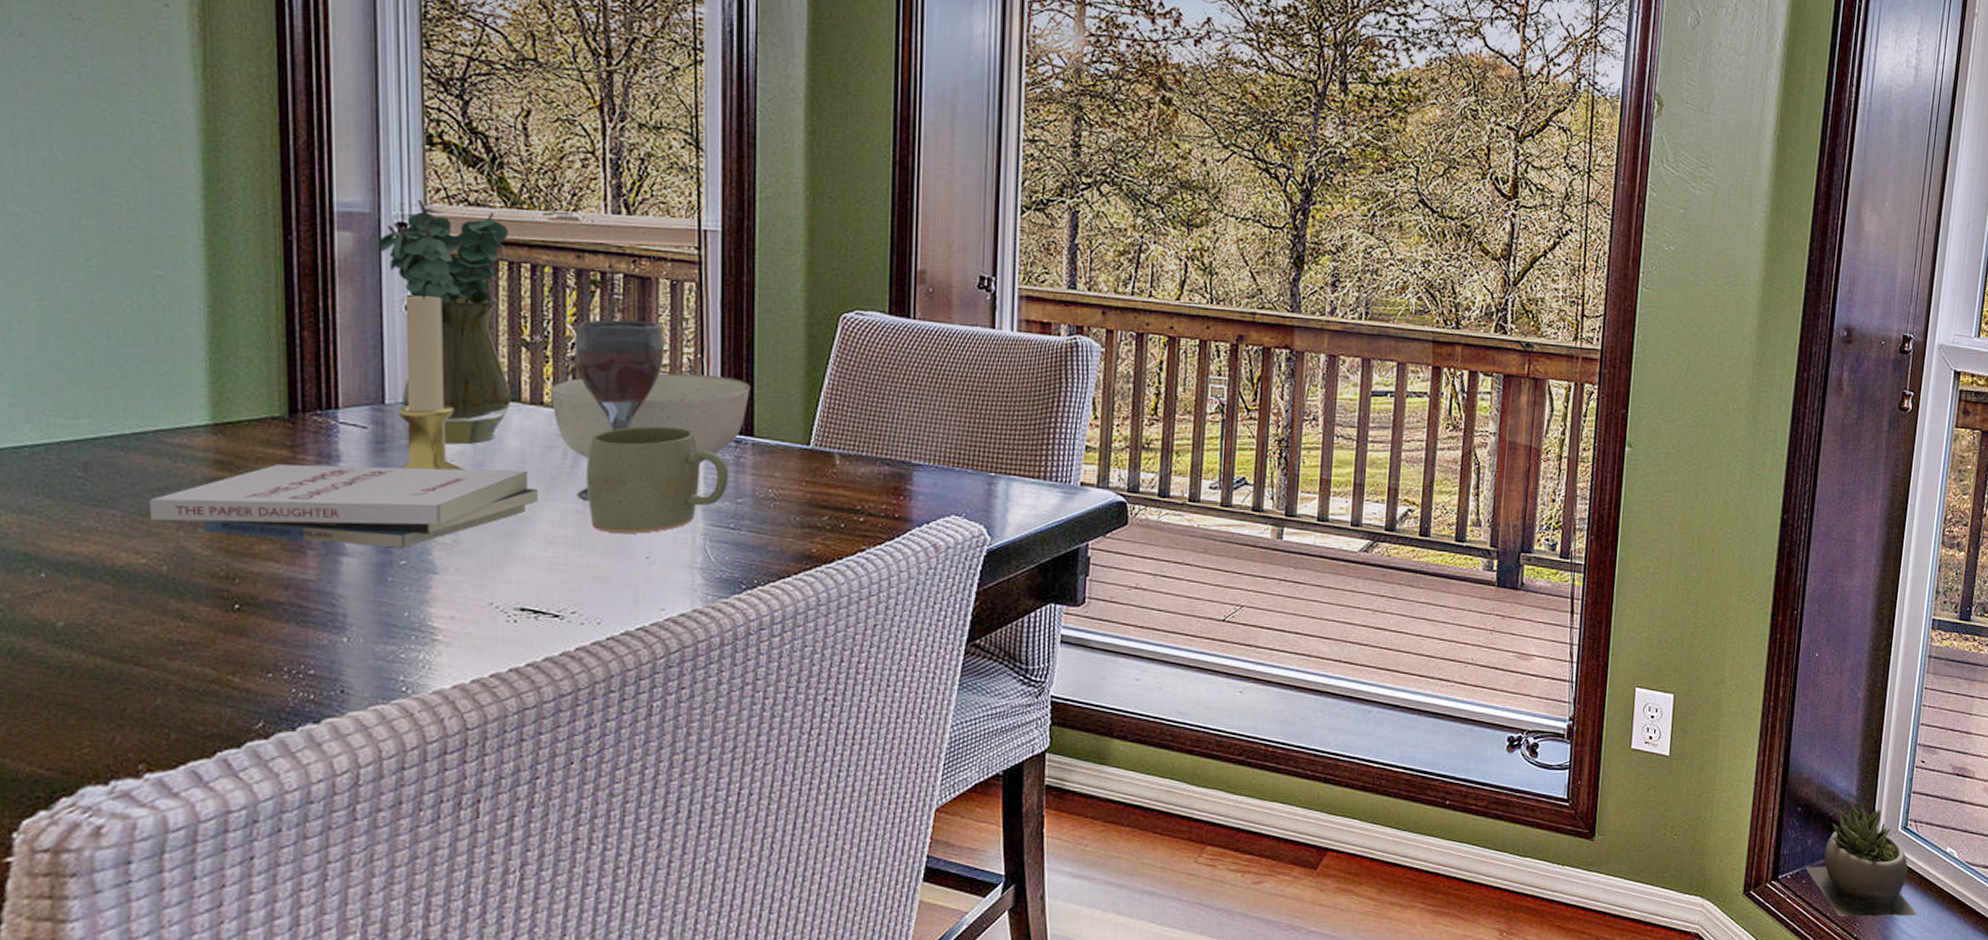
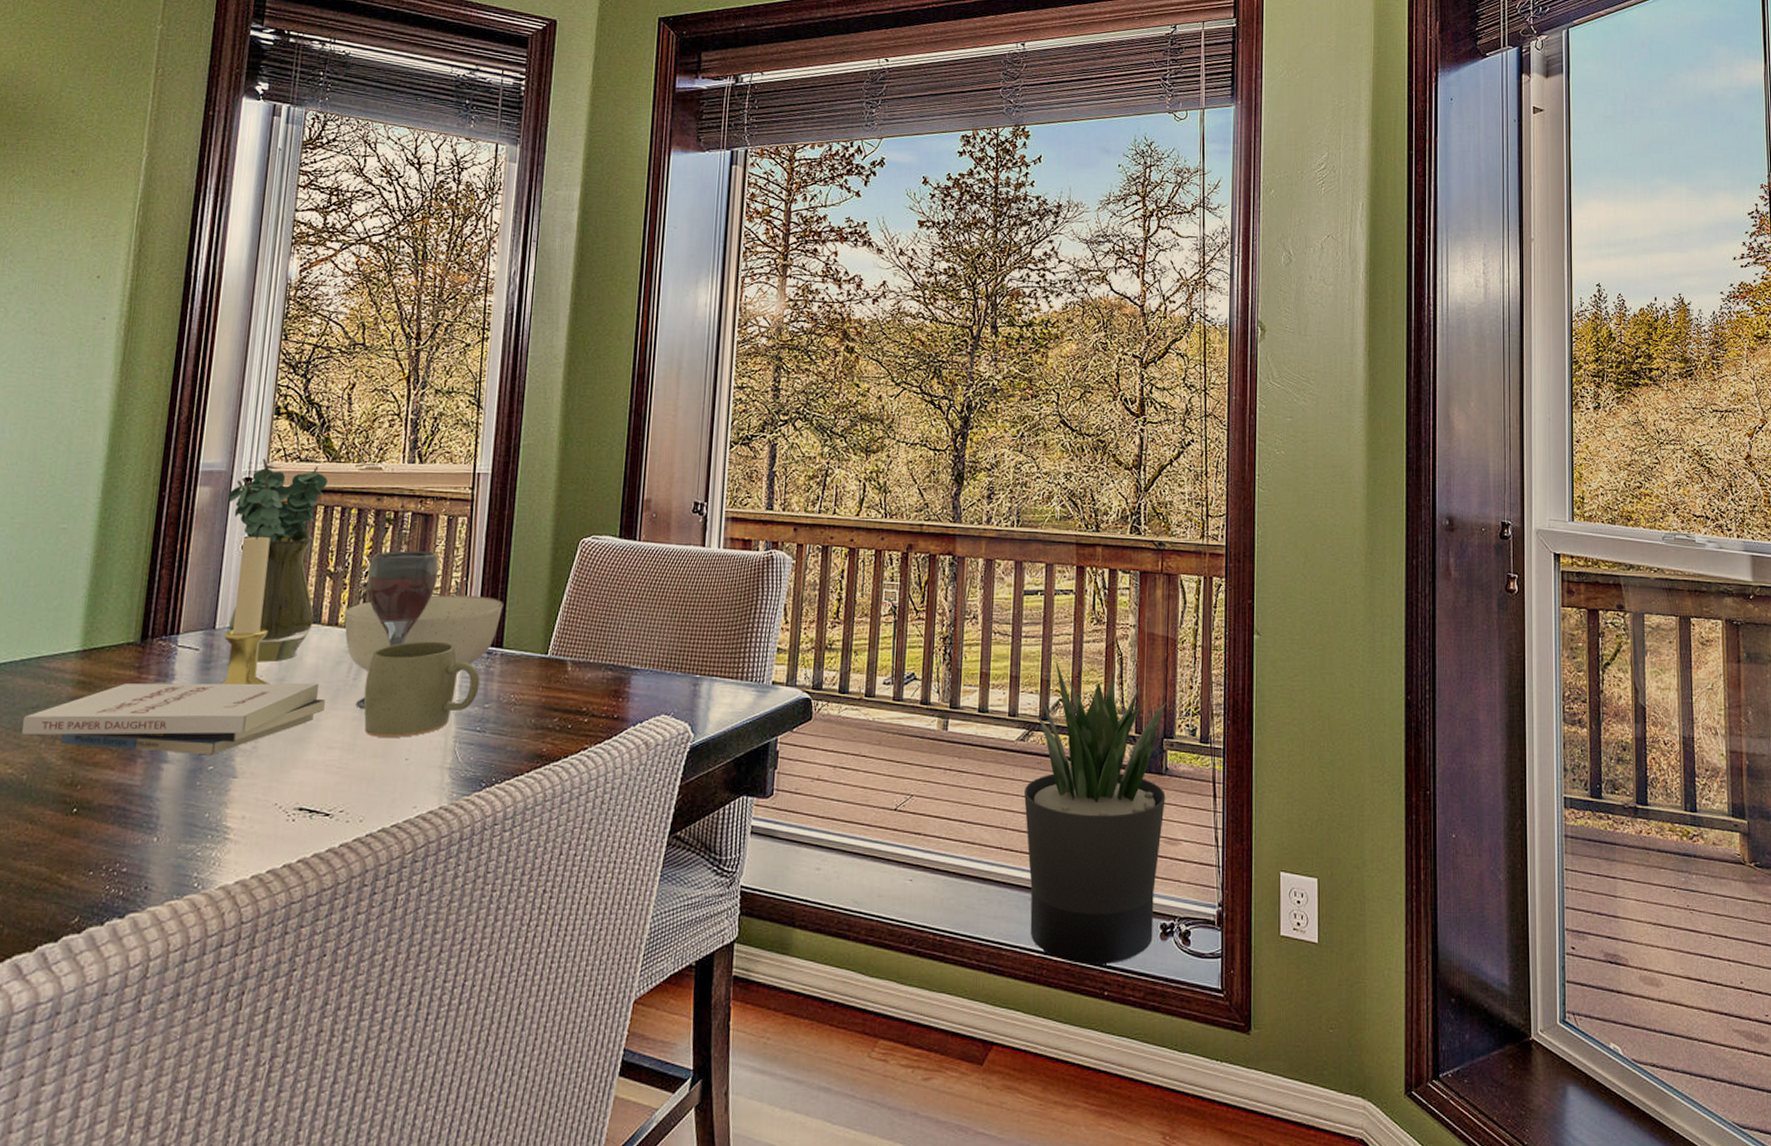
planter: none [1366,468,1526,776] -> present [1024,660,1167,965]
succulent plant: present [1805,802,1918,917] -> none [1466,992,1590,1121]

